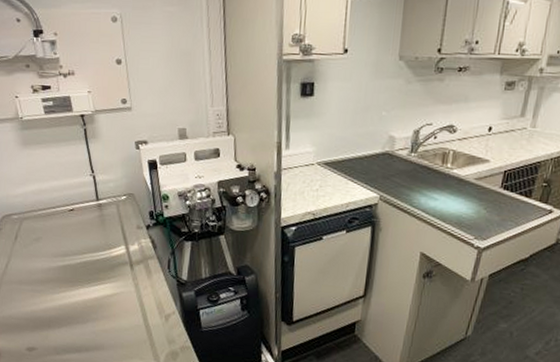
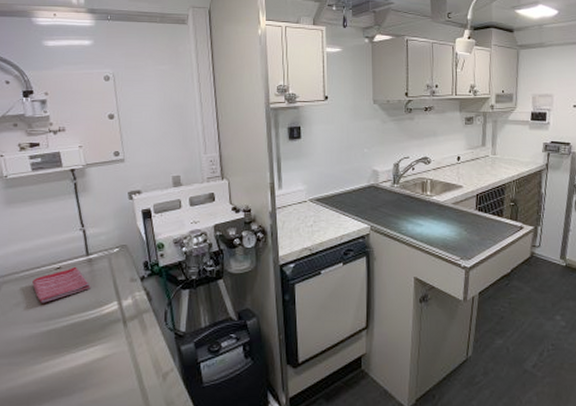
dish towel: none [49,209,101,241] -> present [32,266,91,303]

